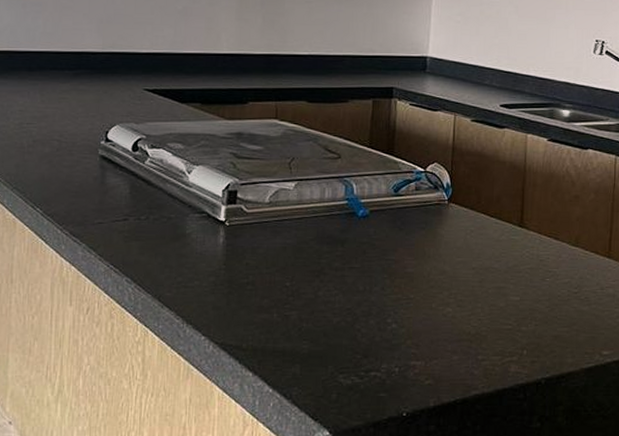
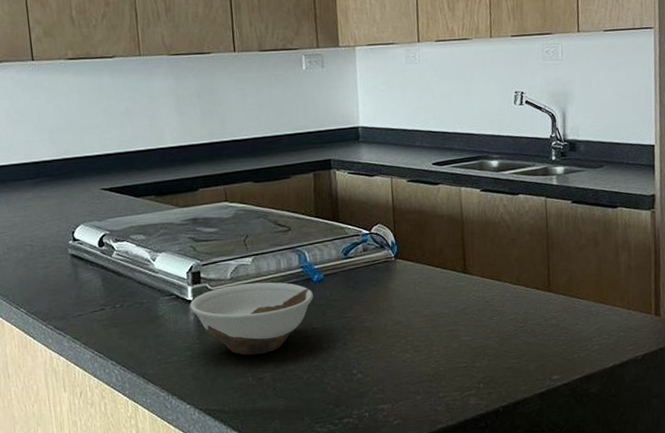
bowl: none [221,210,355,290] -> present [190,282,313,355]

